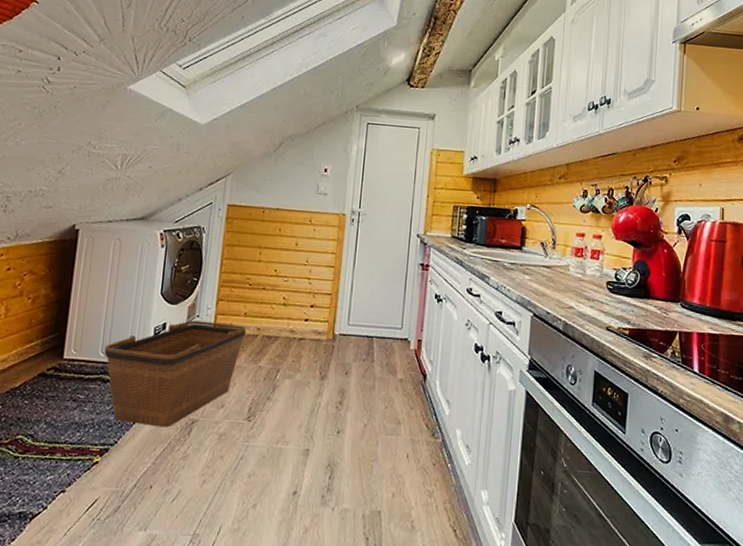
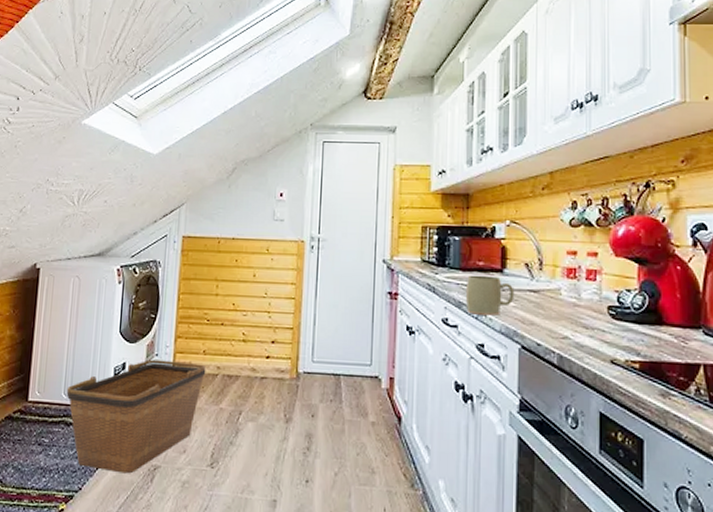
mug: none [488,251,531,287] -> present [465,275,515,316]

